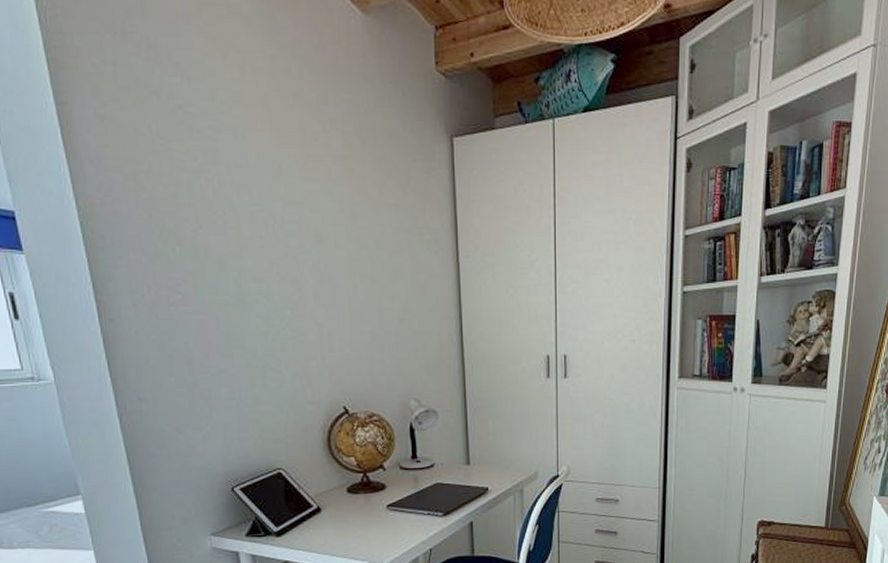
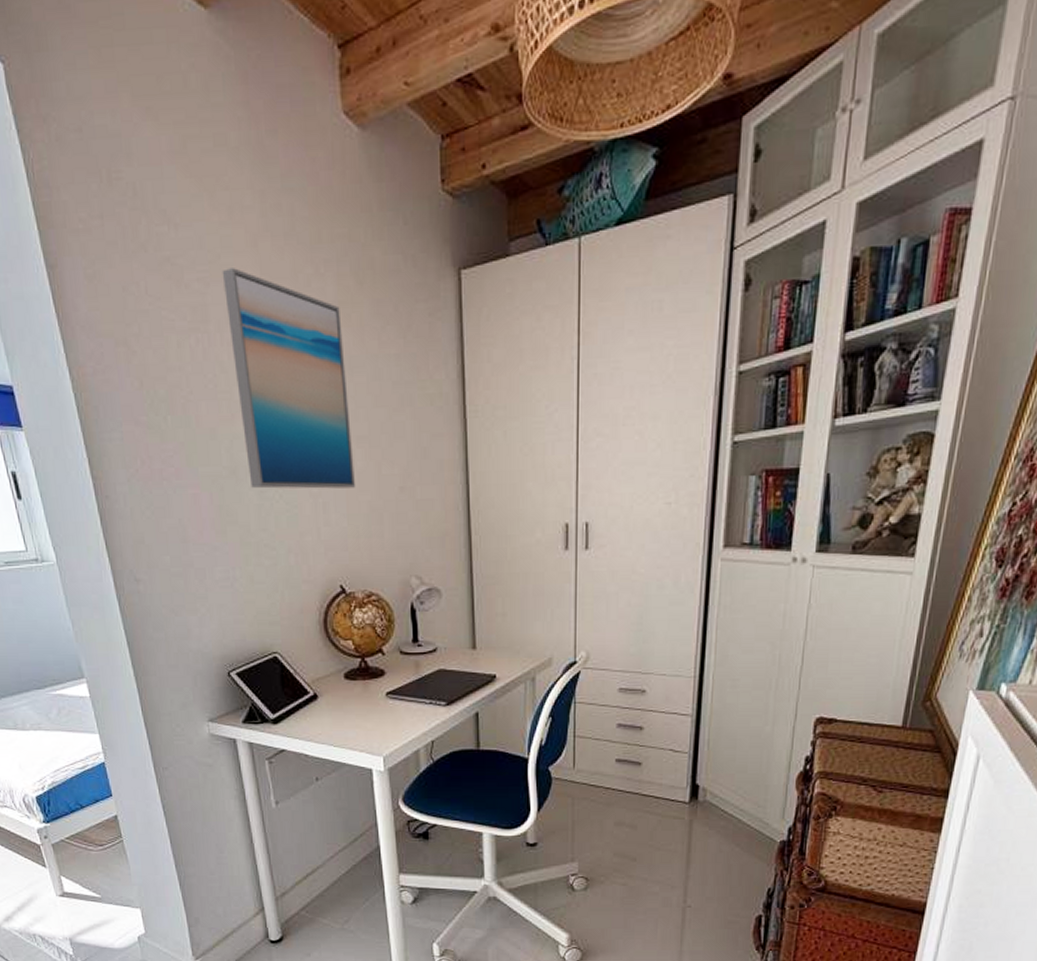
wall art: none [233,119,358,319] -> present [222,268,355,489]

